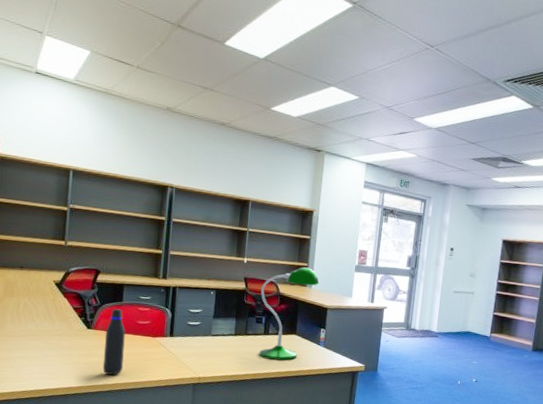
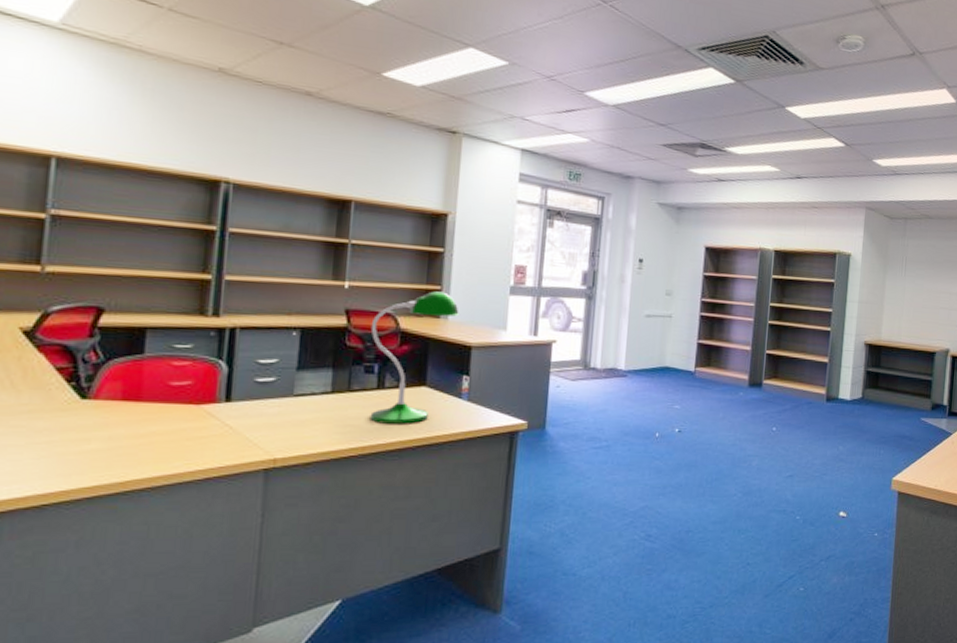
water bottle: present [102,308,126,376] -> none [108,364,149,469]

